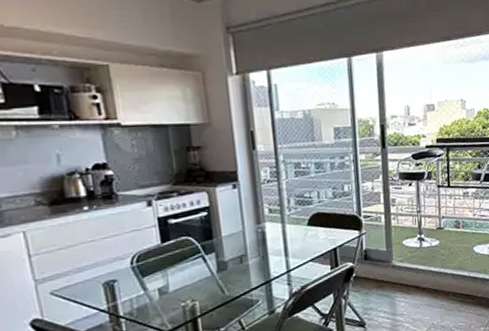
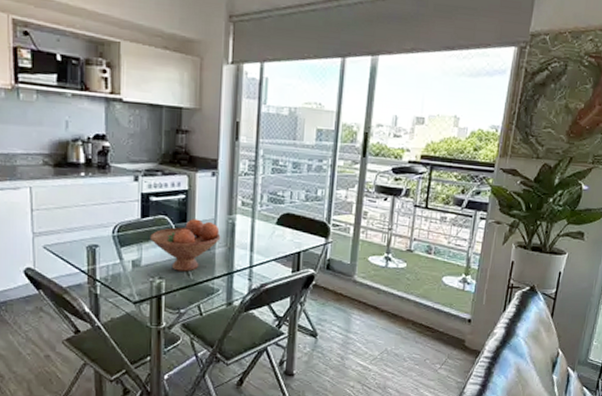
fruit bowl: none [174,234,252,290] -> present [150,219,221,272]

